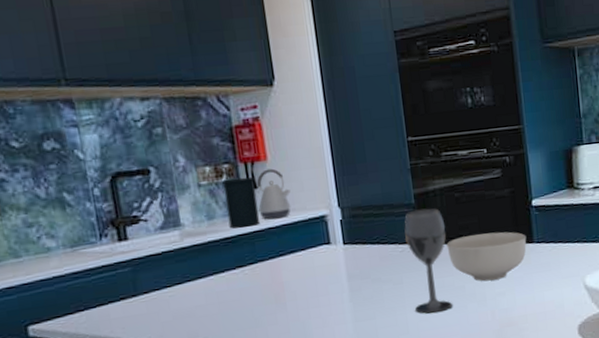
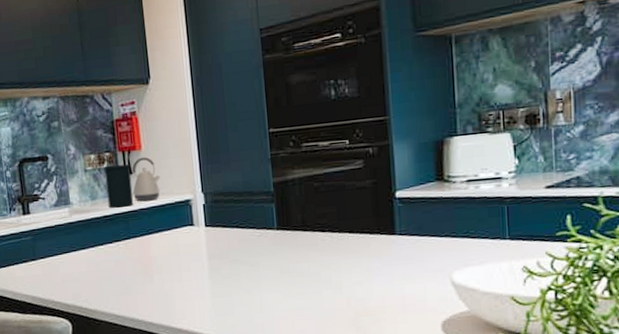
wine glass: present [404,208,452,313] -> none [262,196,307,296]
bowl: present [446,231,527,282] -> none [303,222,388,270]

